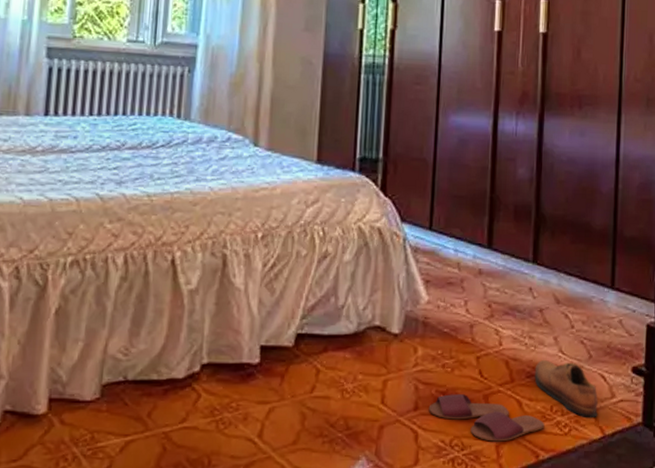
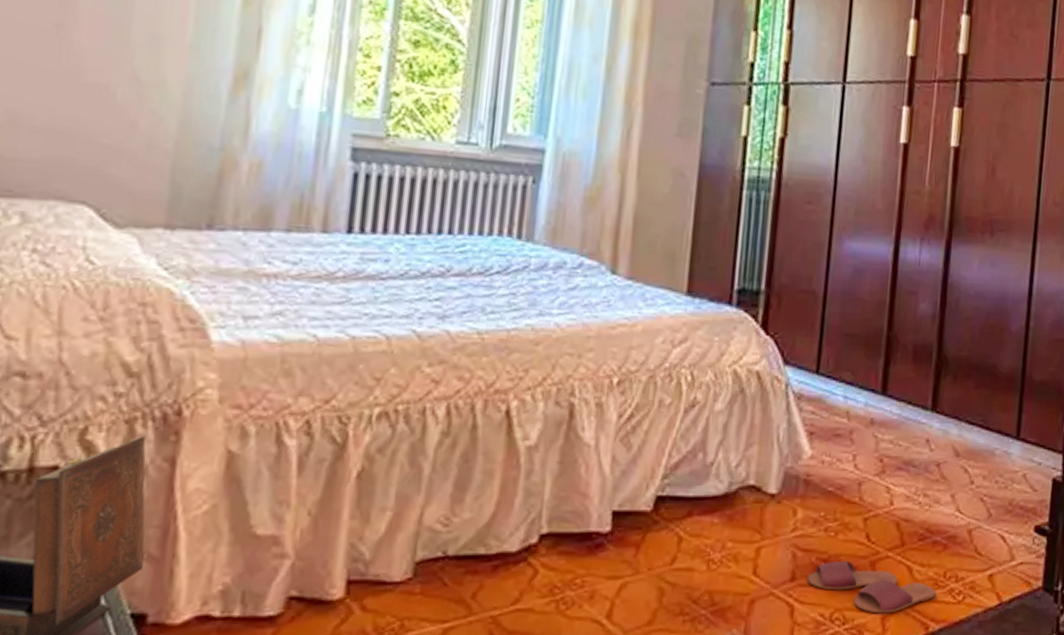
shoe: present [534,360,598,417] -> none [927,521,996,583]

